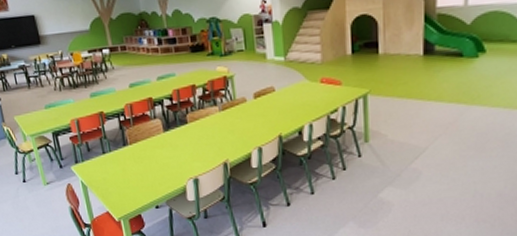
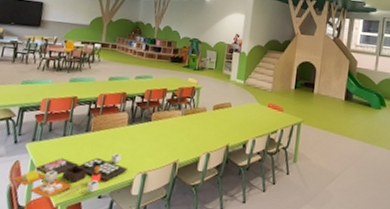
toy food set: none [71,163,178,215] -> present [12,153,128,199]

